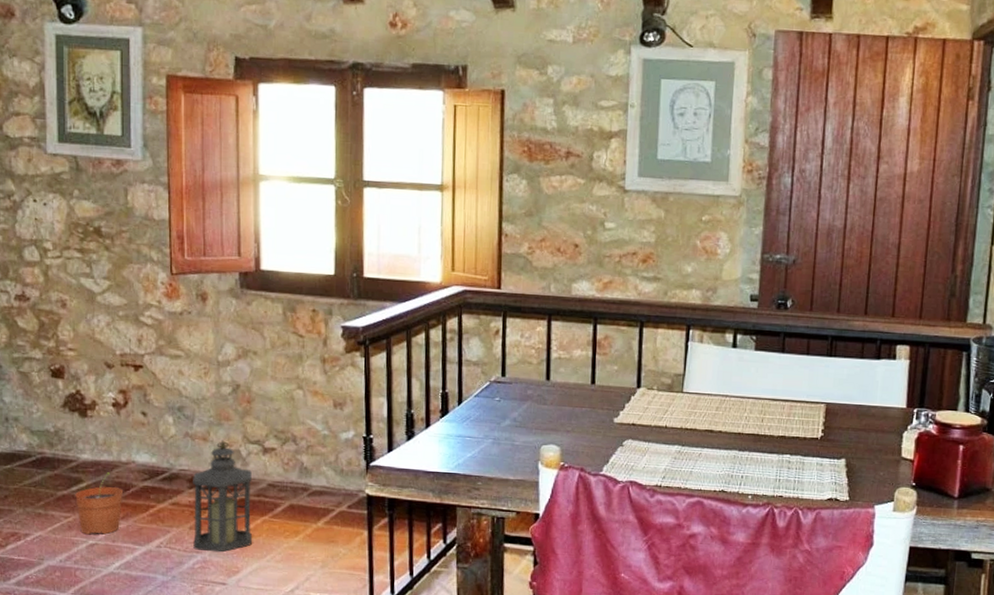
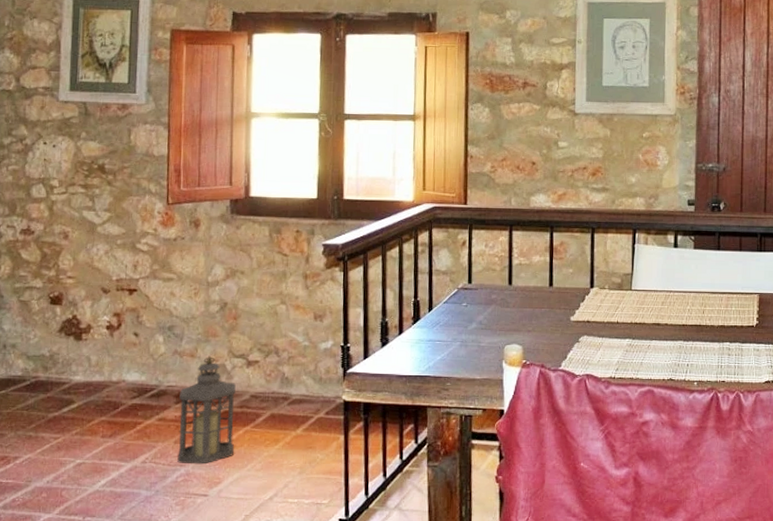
plant pot: present [75,472,122,535] -> none [66,392,112,454]

